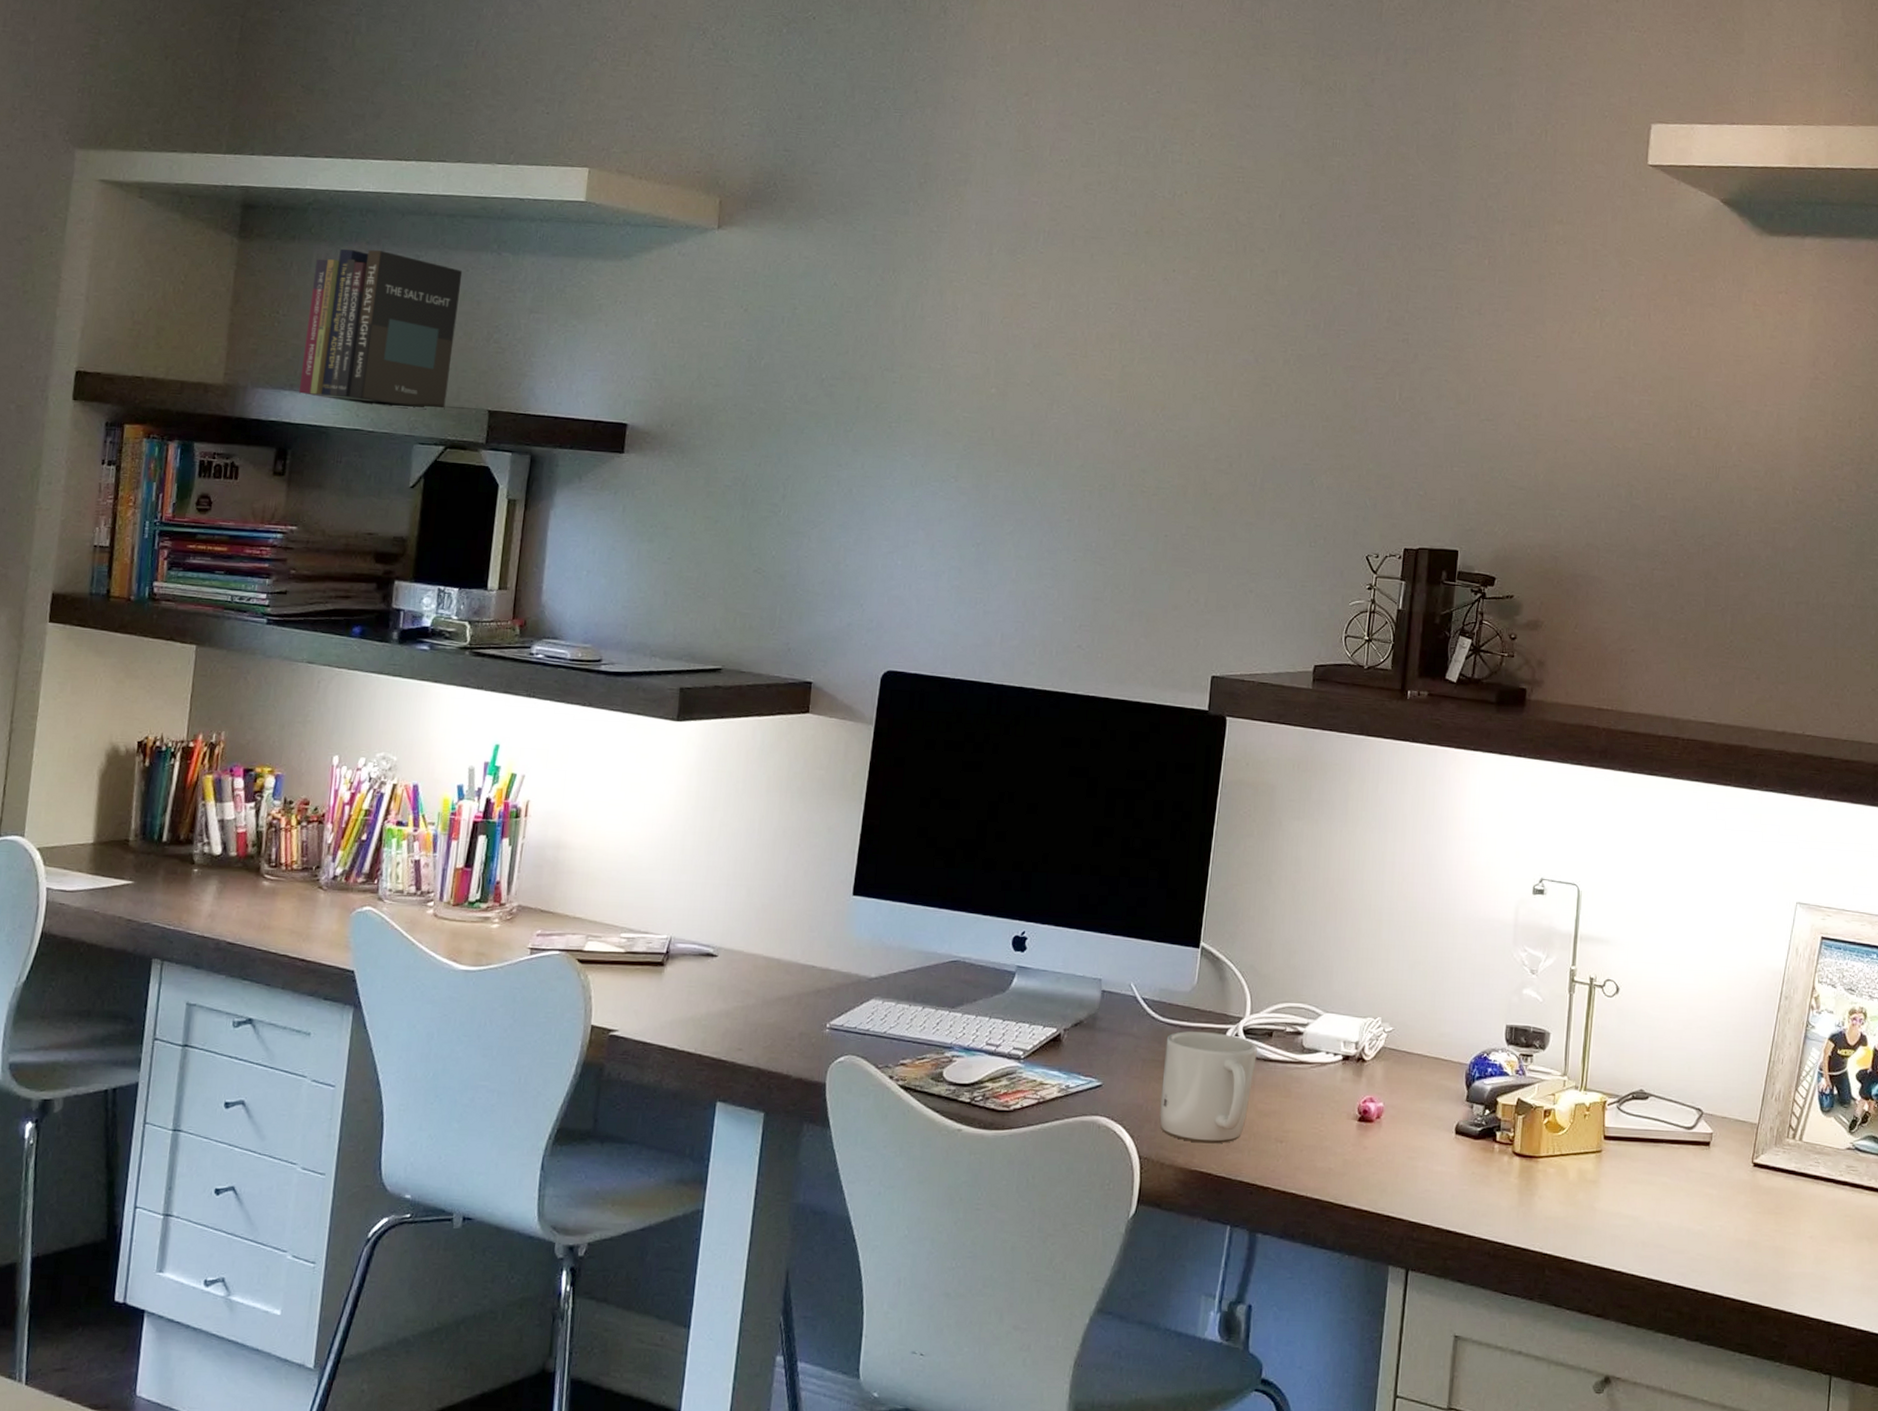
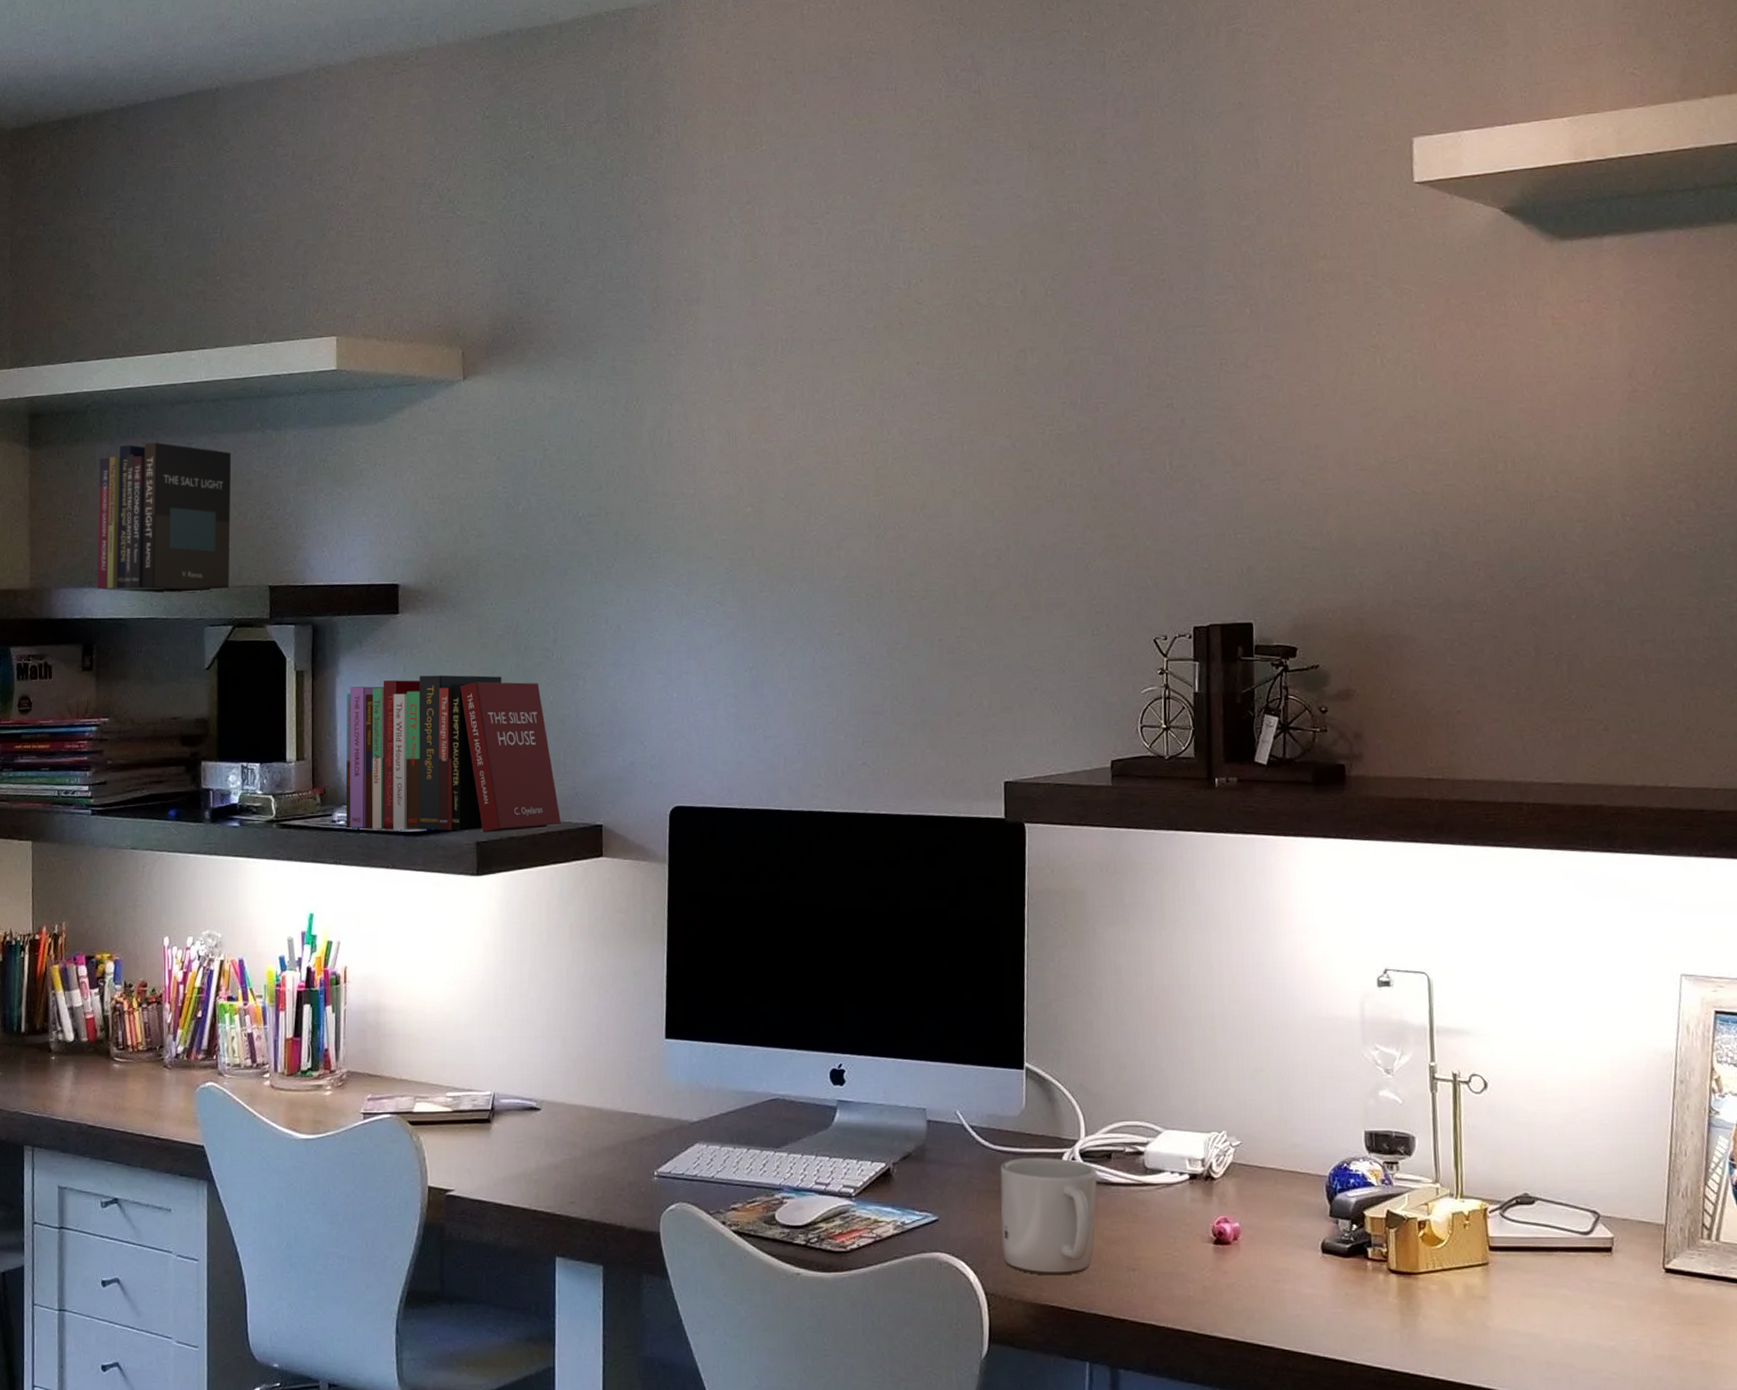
books: none [544,517,770,680] -> present [345,675,561,833]

